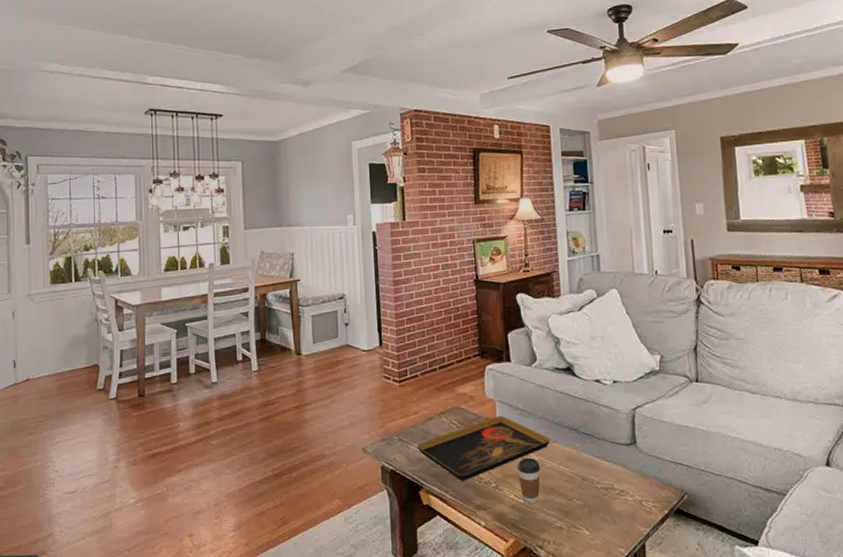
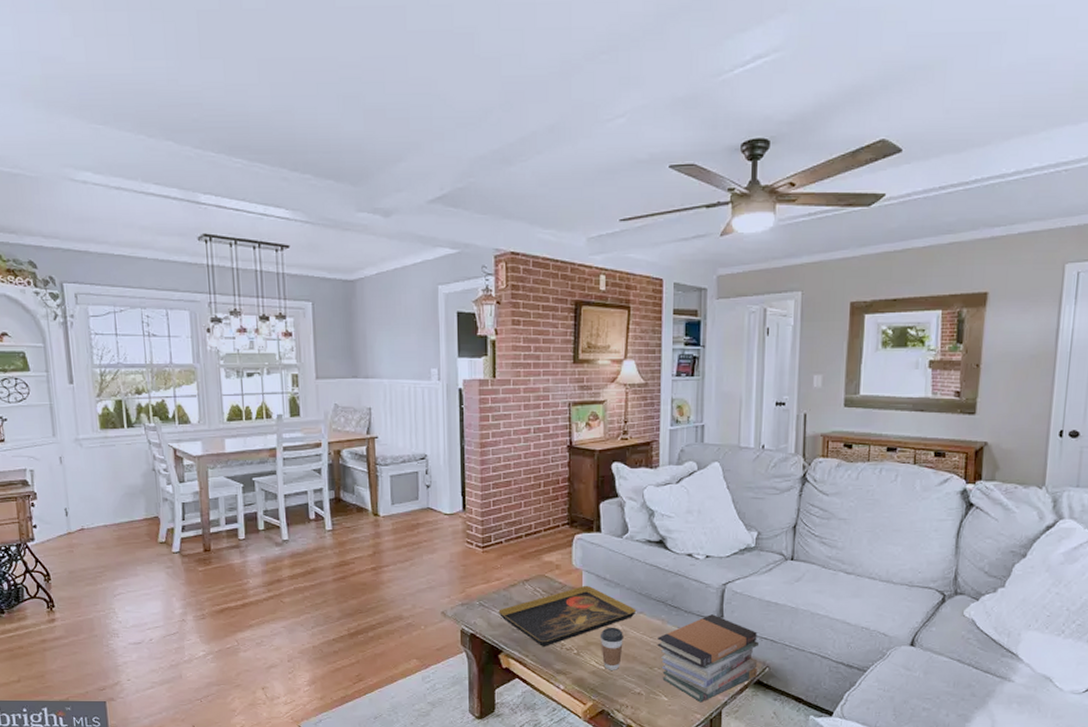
book stack: none [574,441,677,536] -> present [657,614,758,703]

